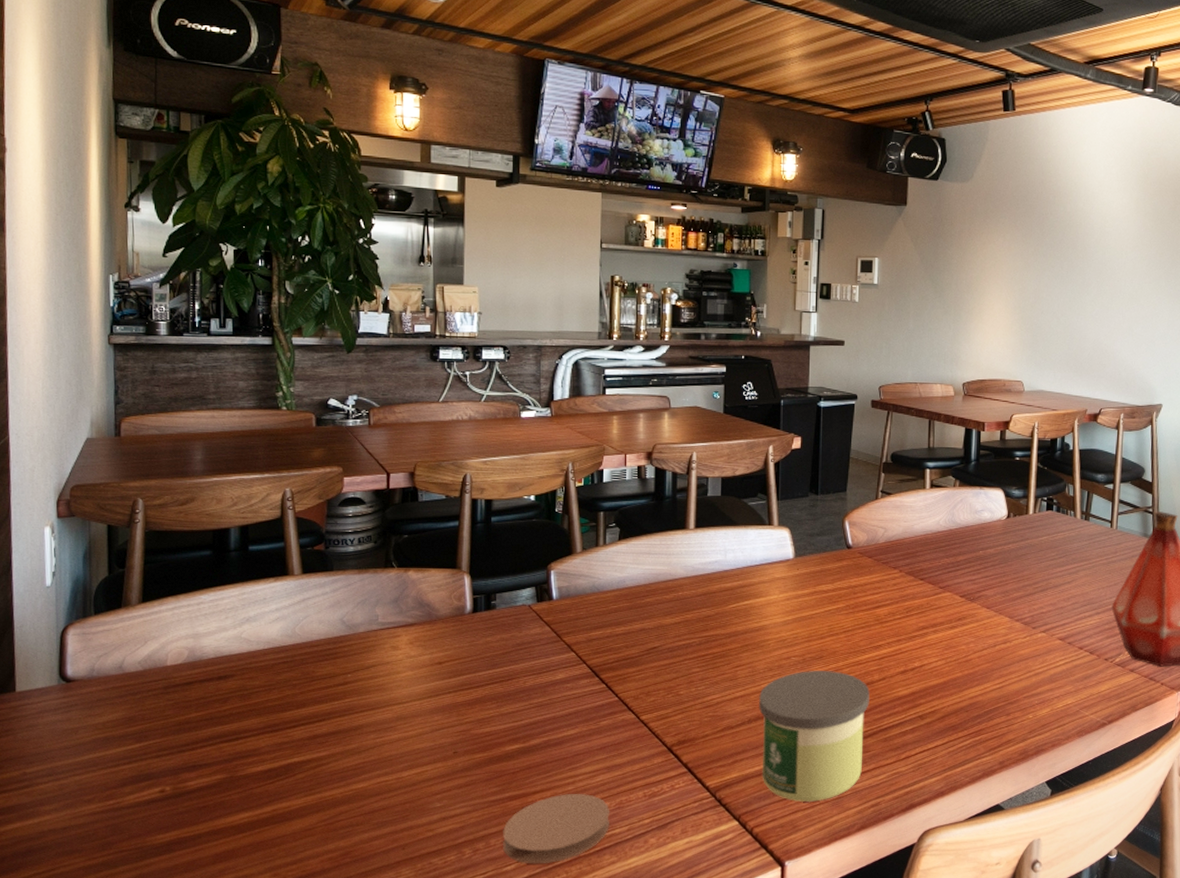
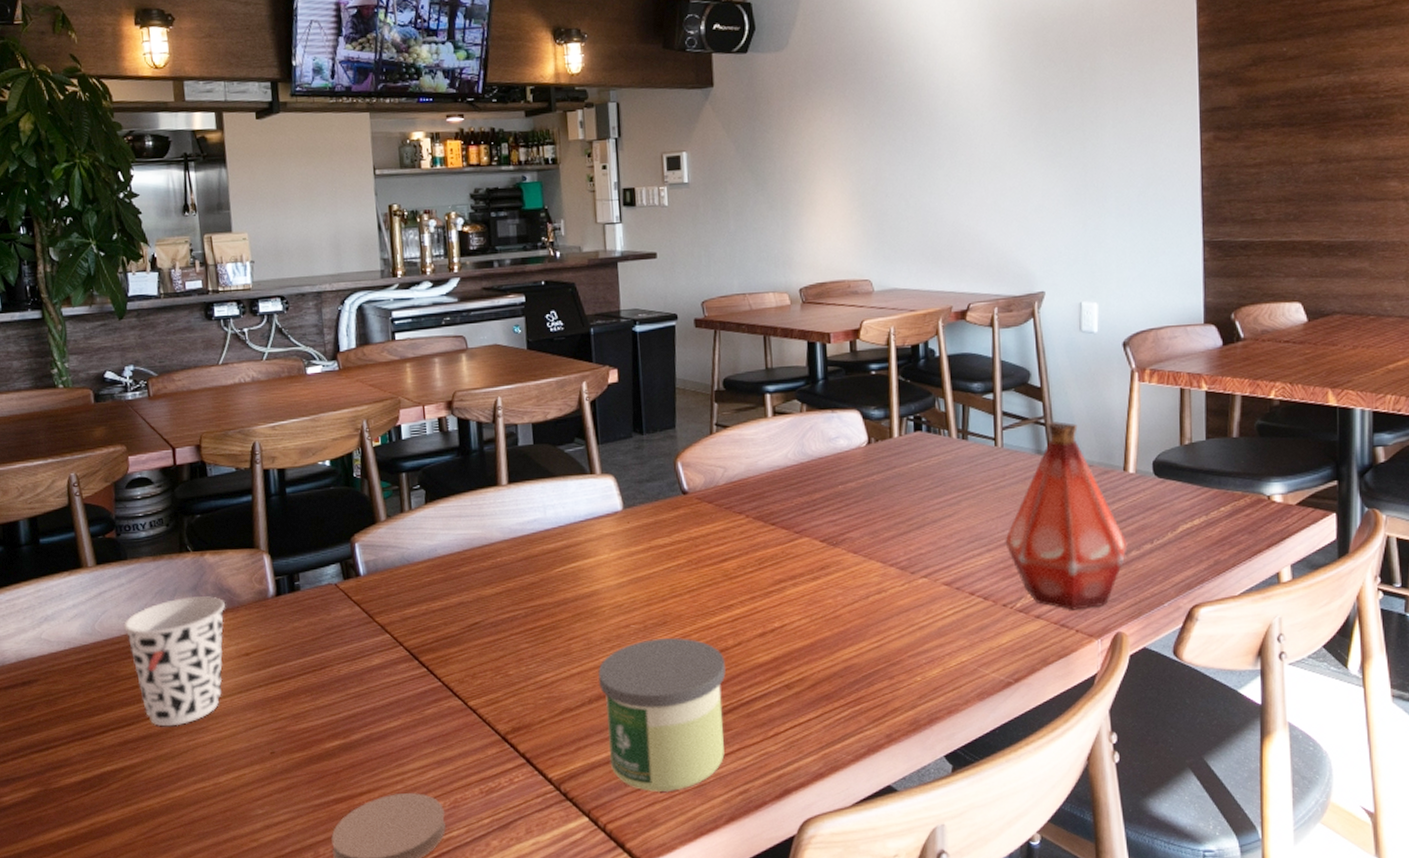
cup: none [324,607,423,724] -> present [123,596,225,727]

